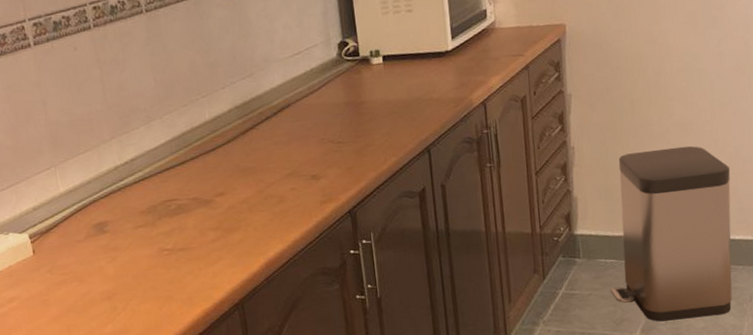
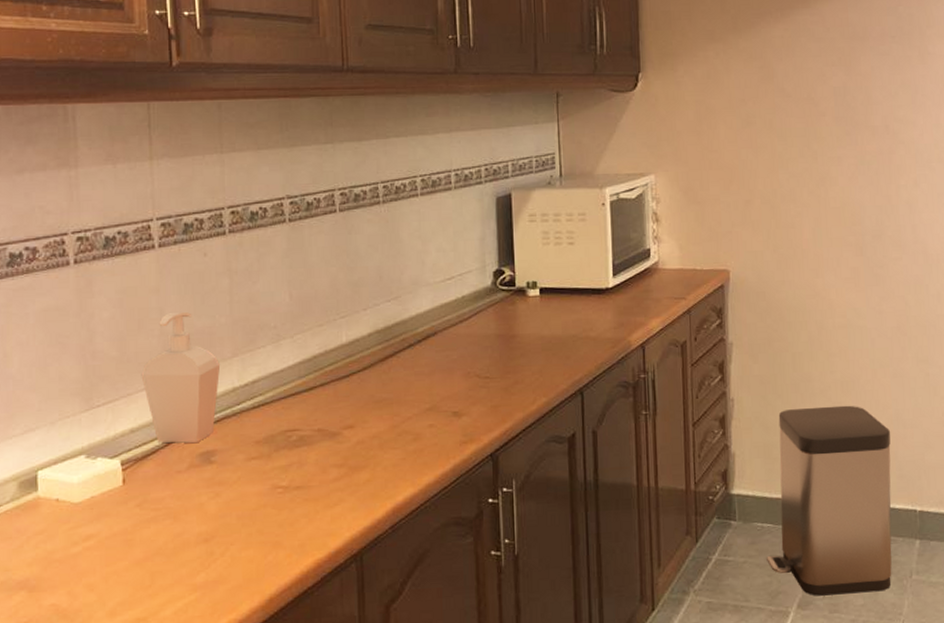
soap bottle: none [35,102,104,218] -> present [141,311,221,444]

